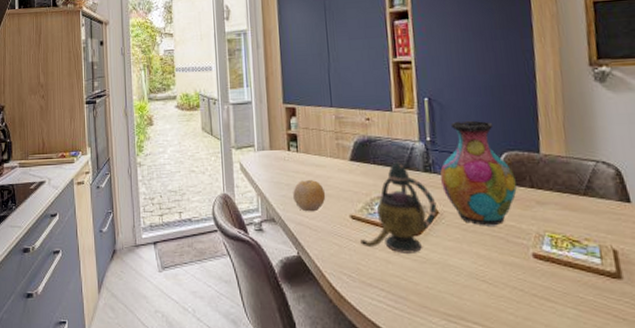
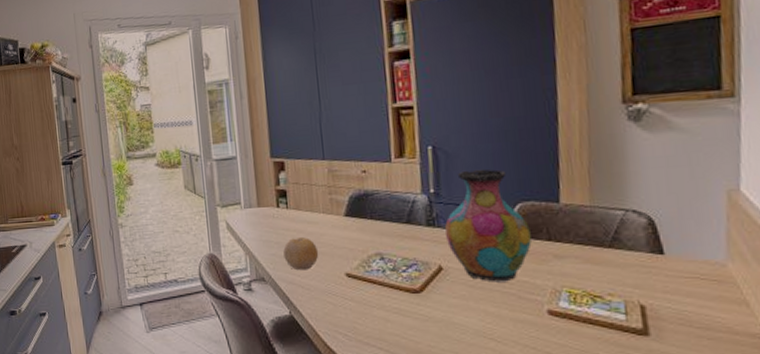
teapot: present [360,161,437,253] -> none [357,215,441,312]

